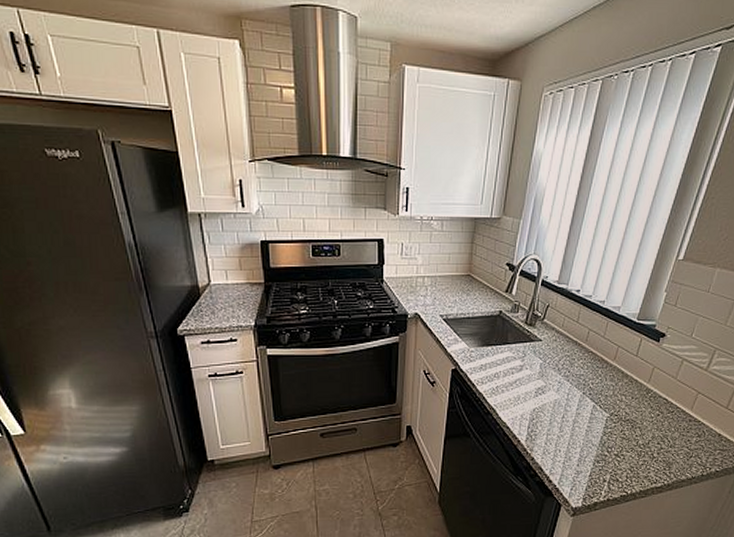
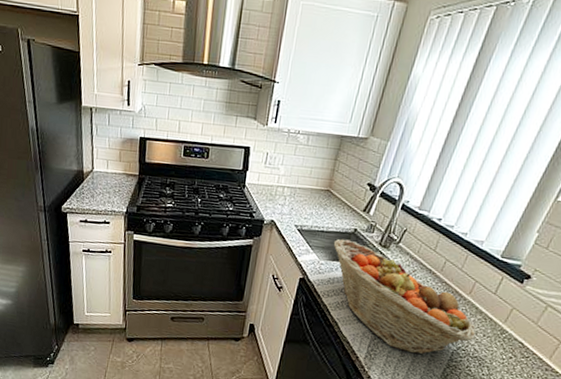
fruit basket: none [481,323,626,428] -> present [333,239,477,355]

